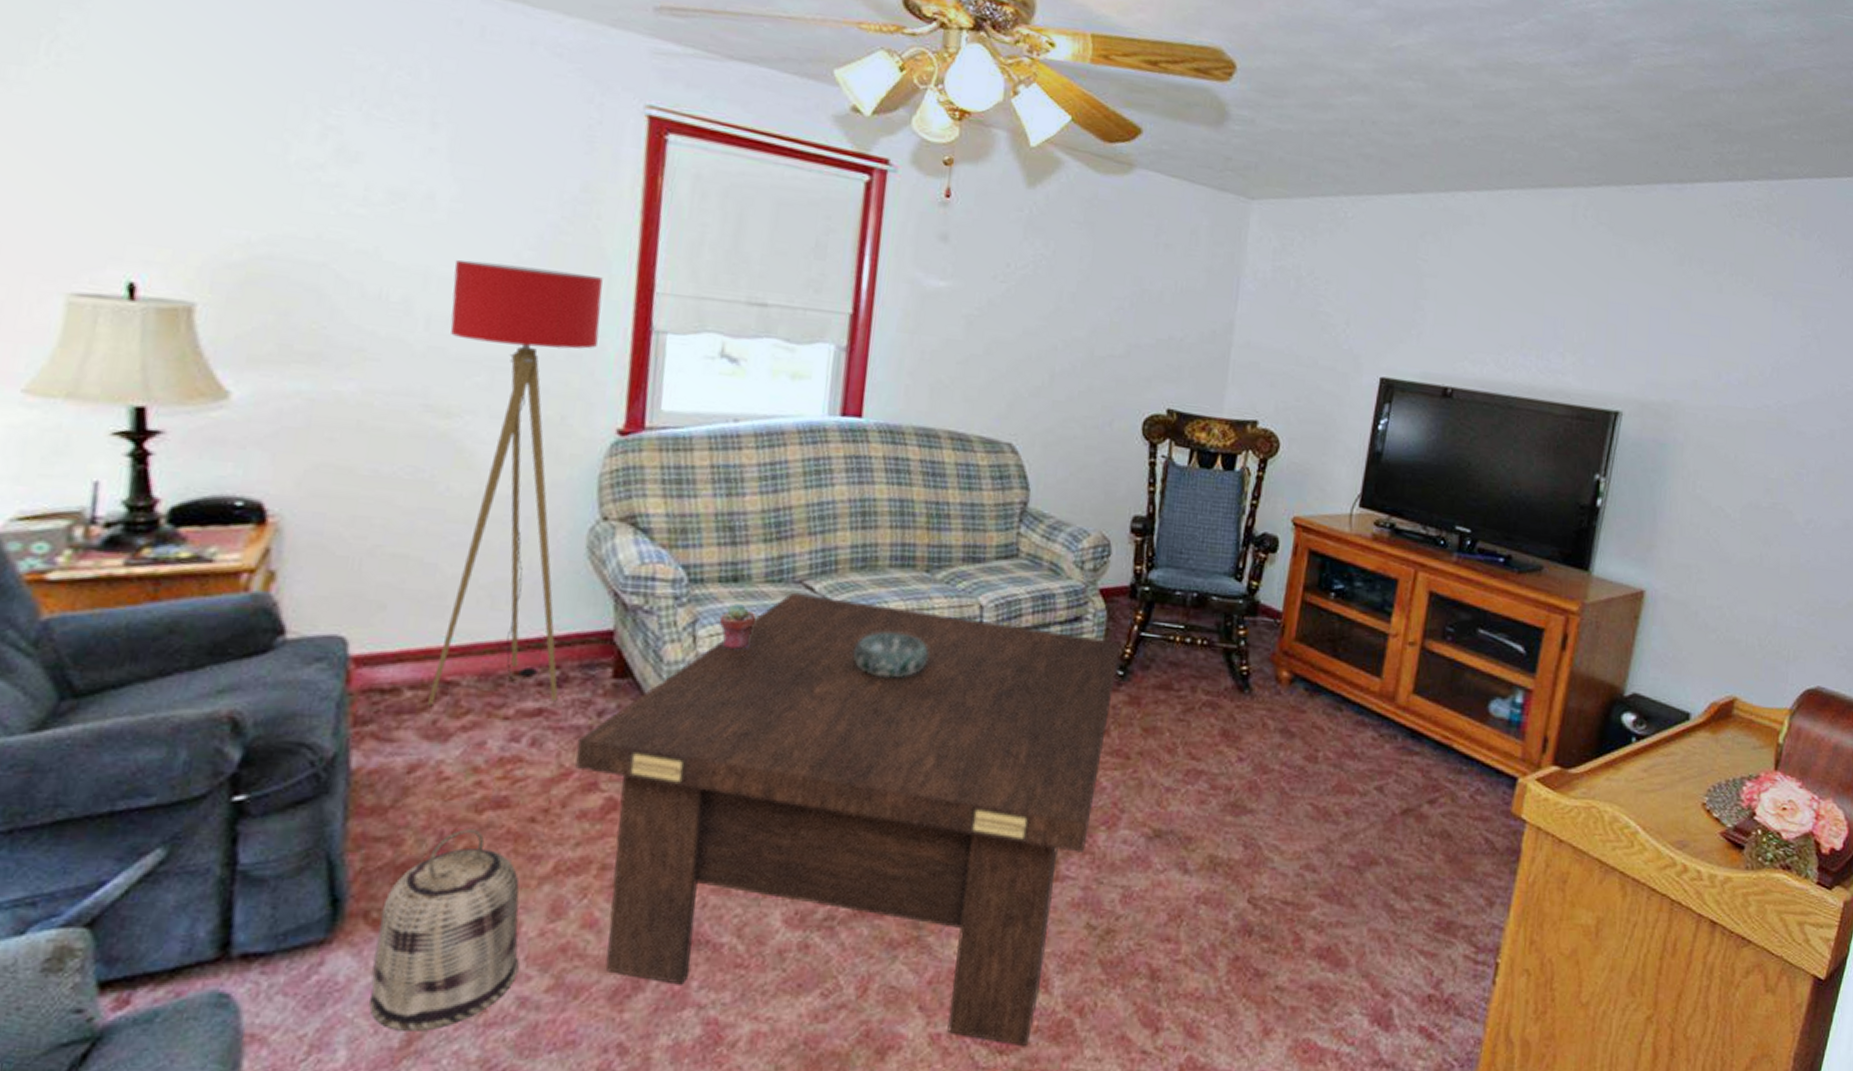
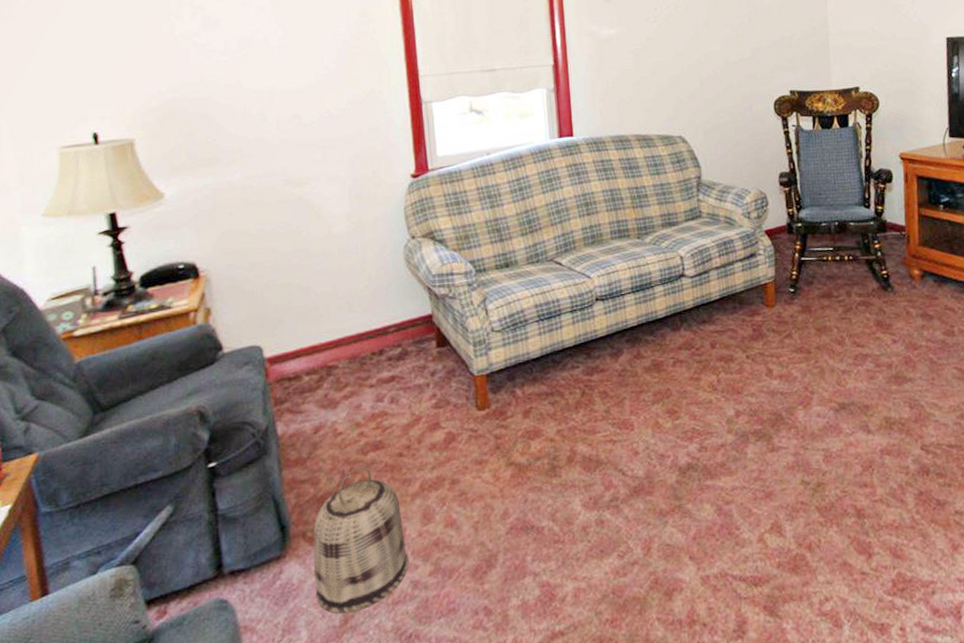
floor lamp: present [428,259,603,706] -> none [288,72,403,385]
coffee table: present [575,592,1120,1046] -> none [421,266,790,578]
potted succulent: present [719,602,757,650] -> none [501,281,526,316]
decorative bowl: present [852,632,930,678] -> none [597,285,651,320]

